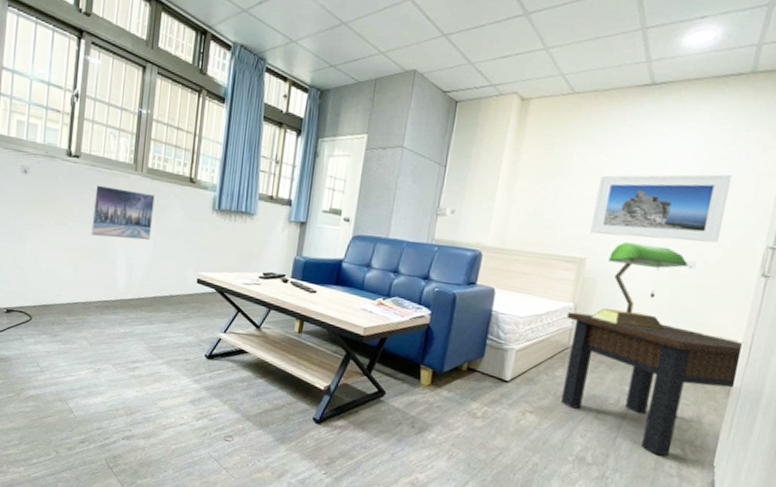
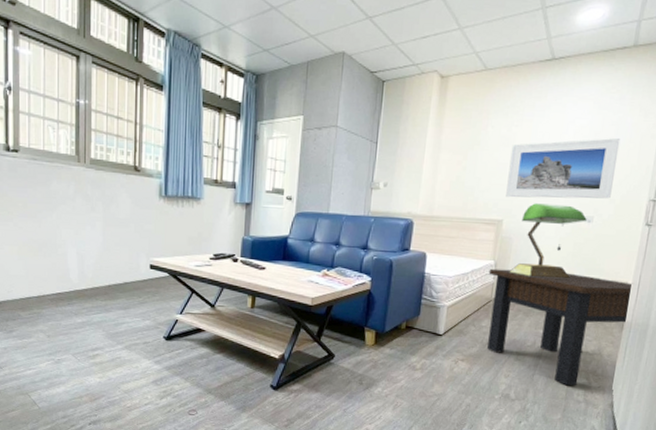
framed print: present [90,184,155,241] -> none [37,178,100,231]

